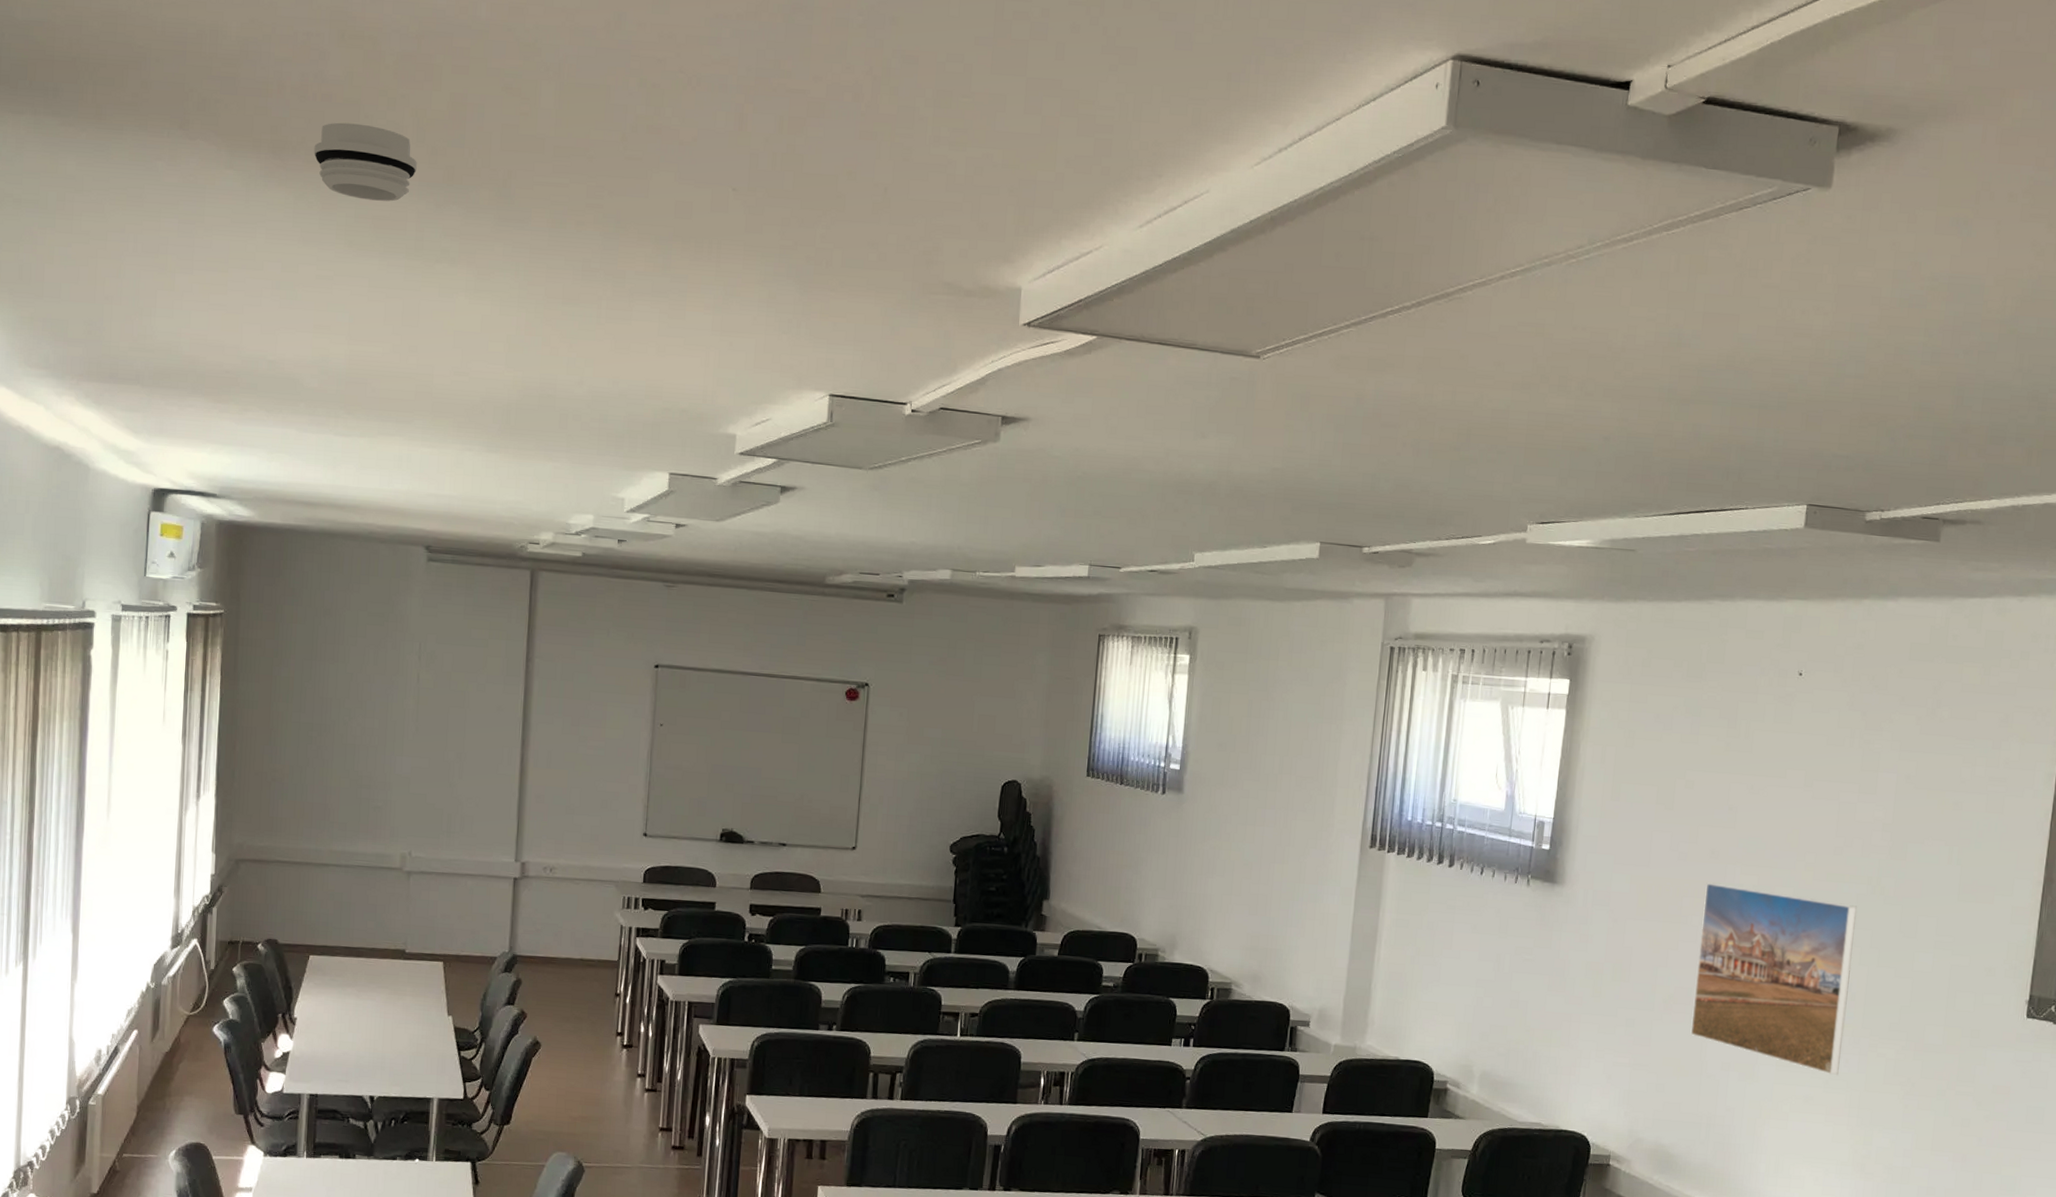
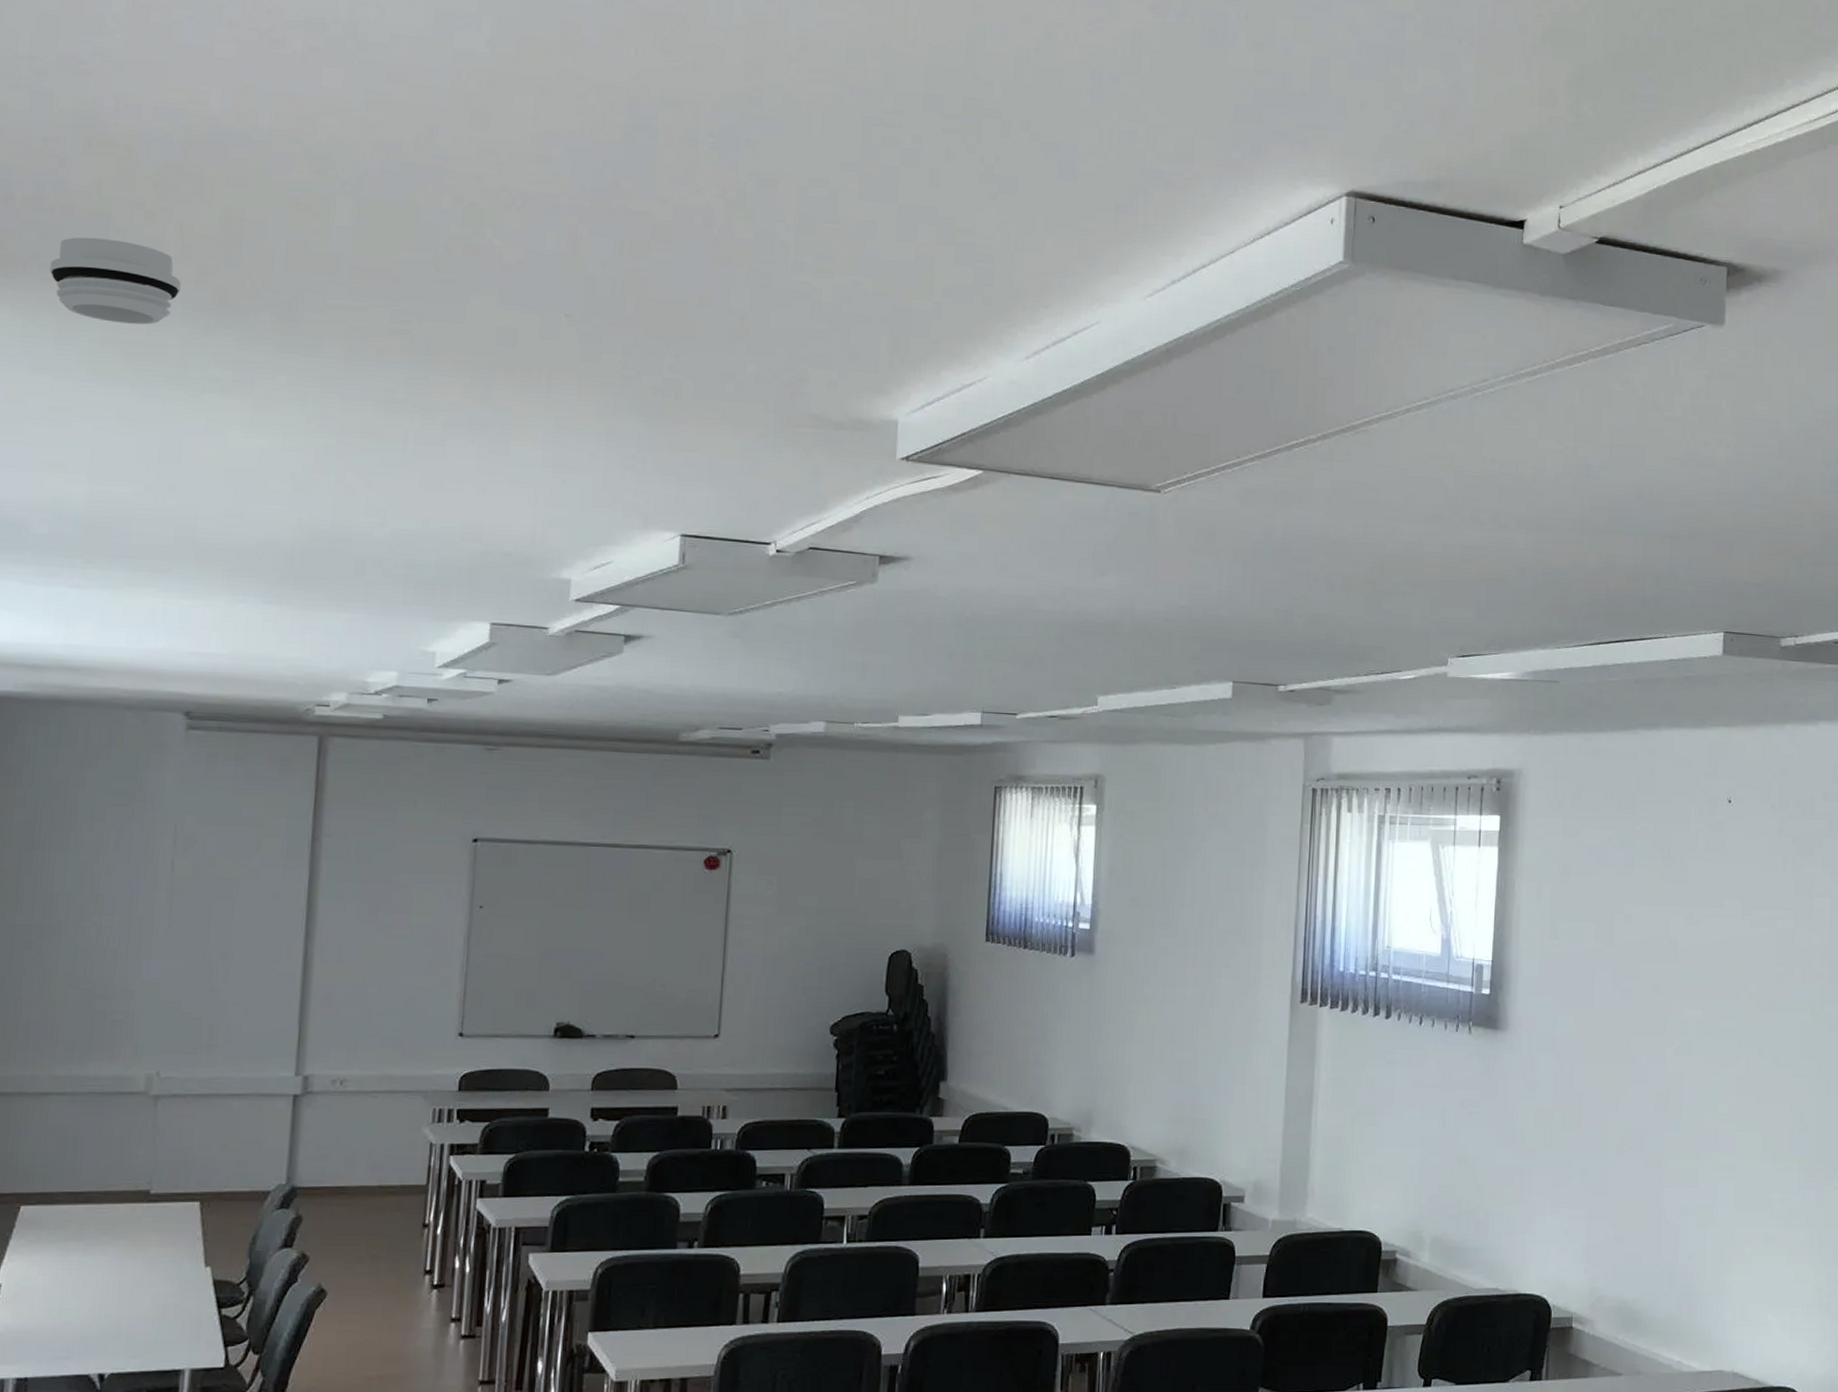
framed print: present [1690,882,1857,1076] -> none [1646,1019,1802,1213]

